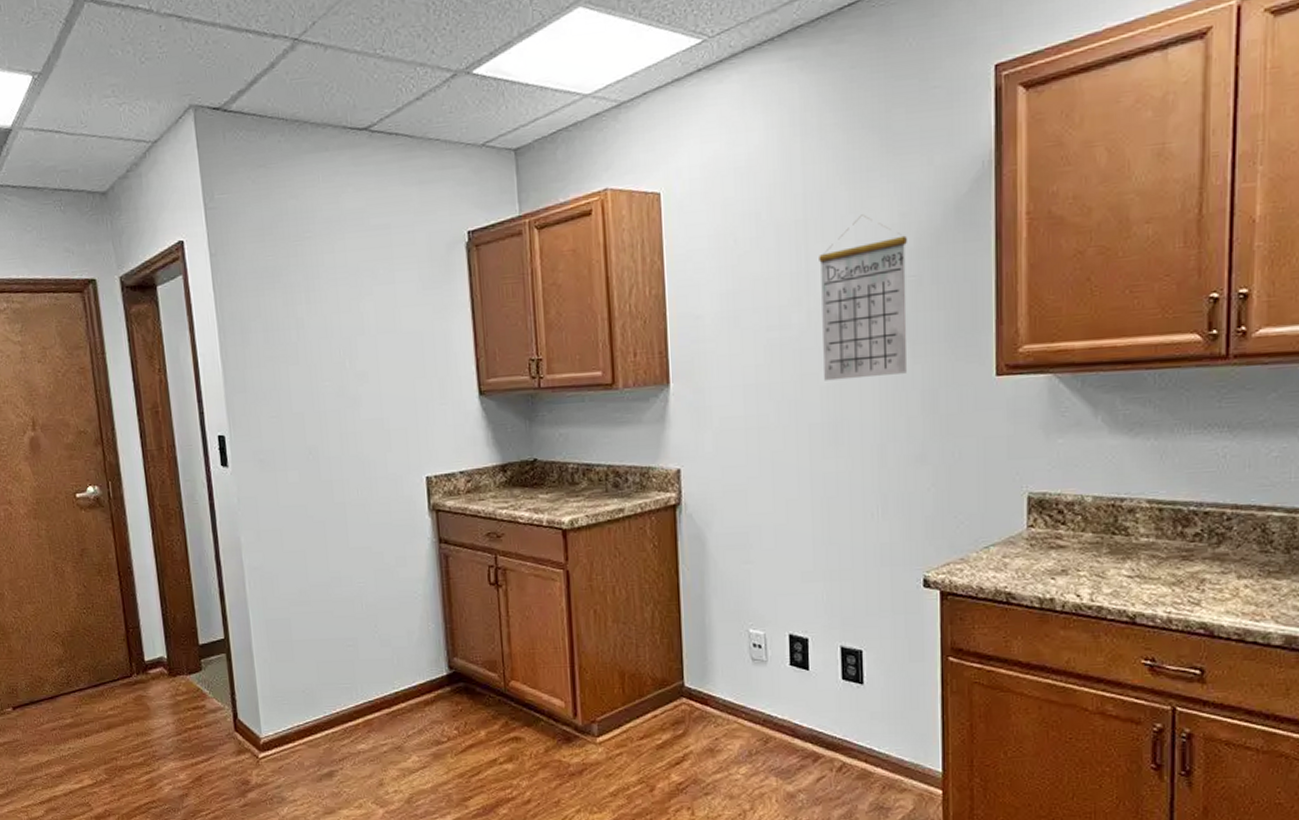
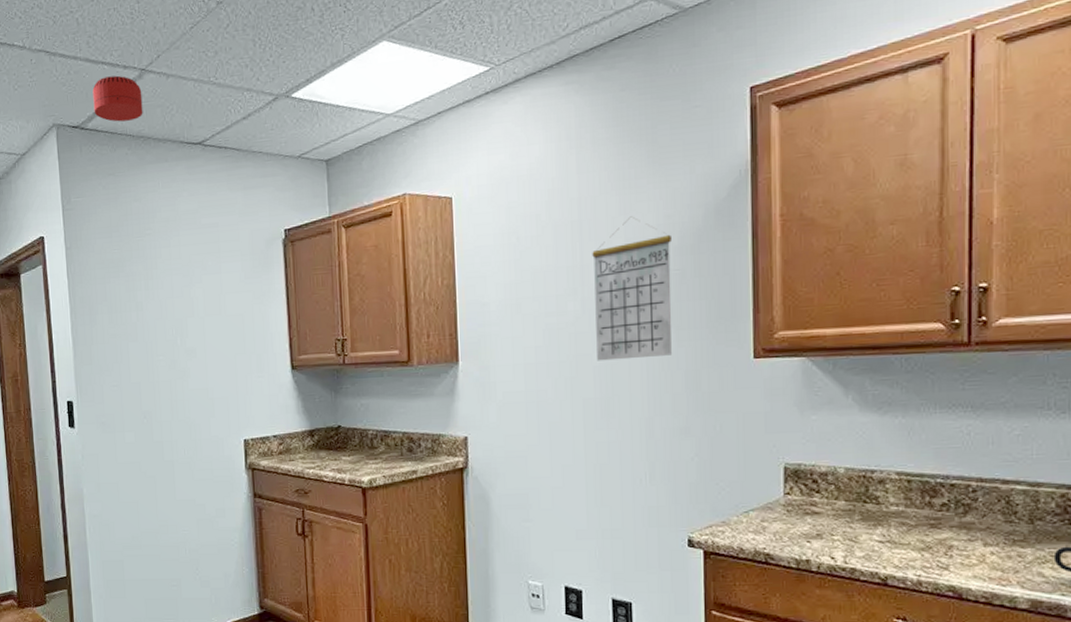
smoke detector: none [235,46,298,103] -> present [92,75,143,122]

